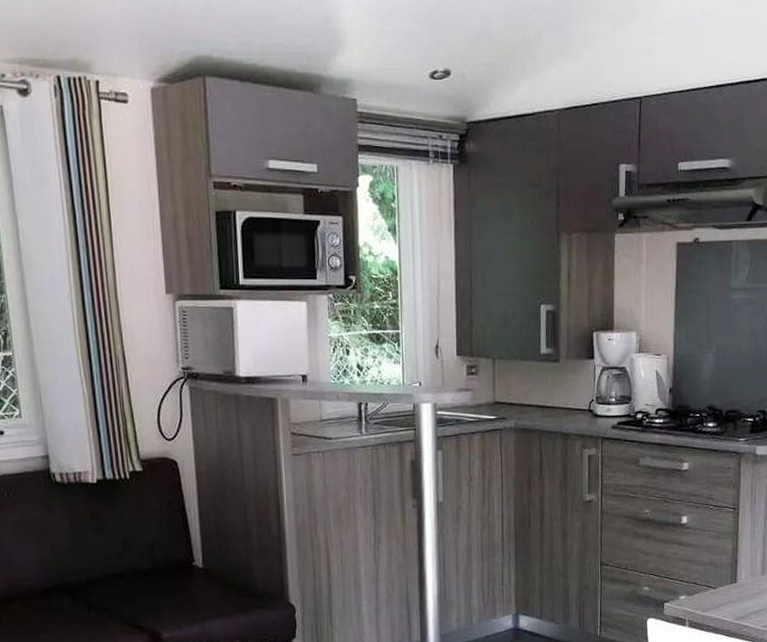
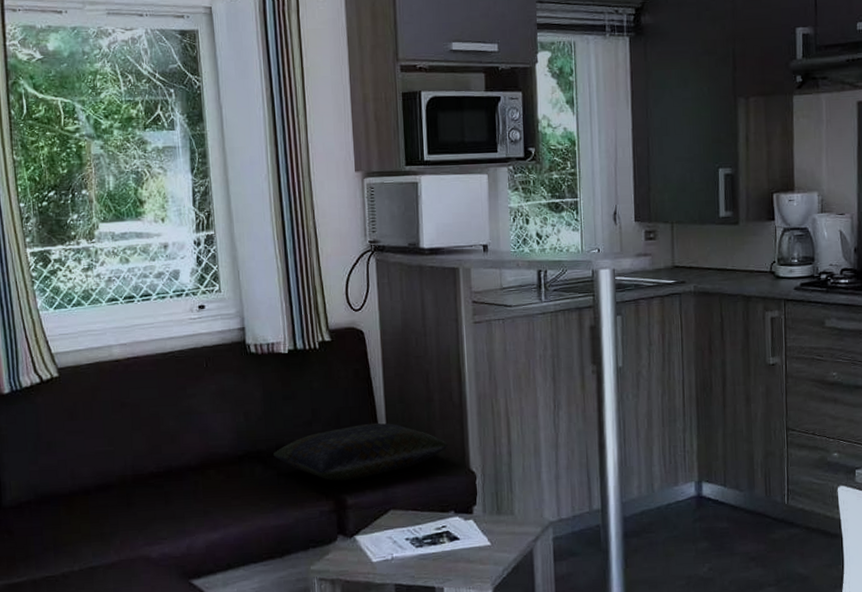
cushion: none [82,555,267,615] -> present [272,422,449,481]

